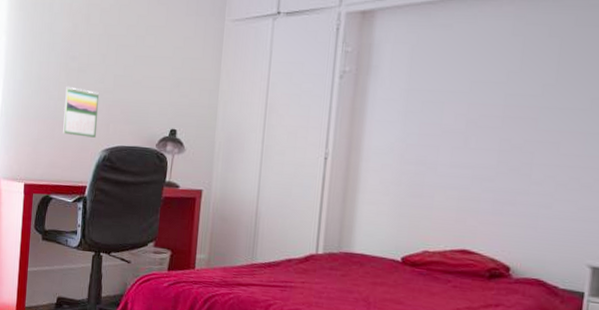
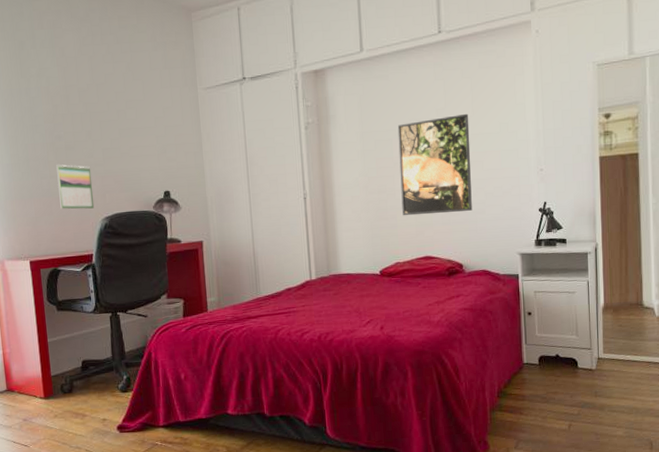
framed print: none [442,81,550,203] -> present [397,113,472,216]

